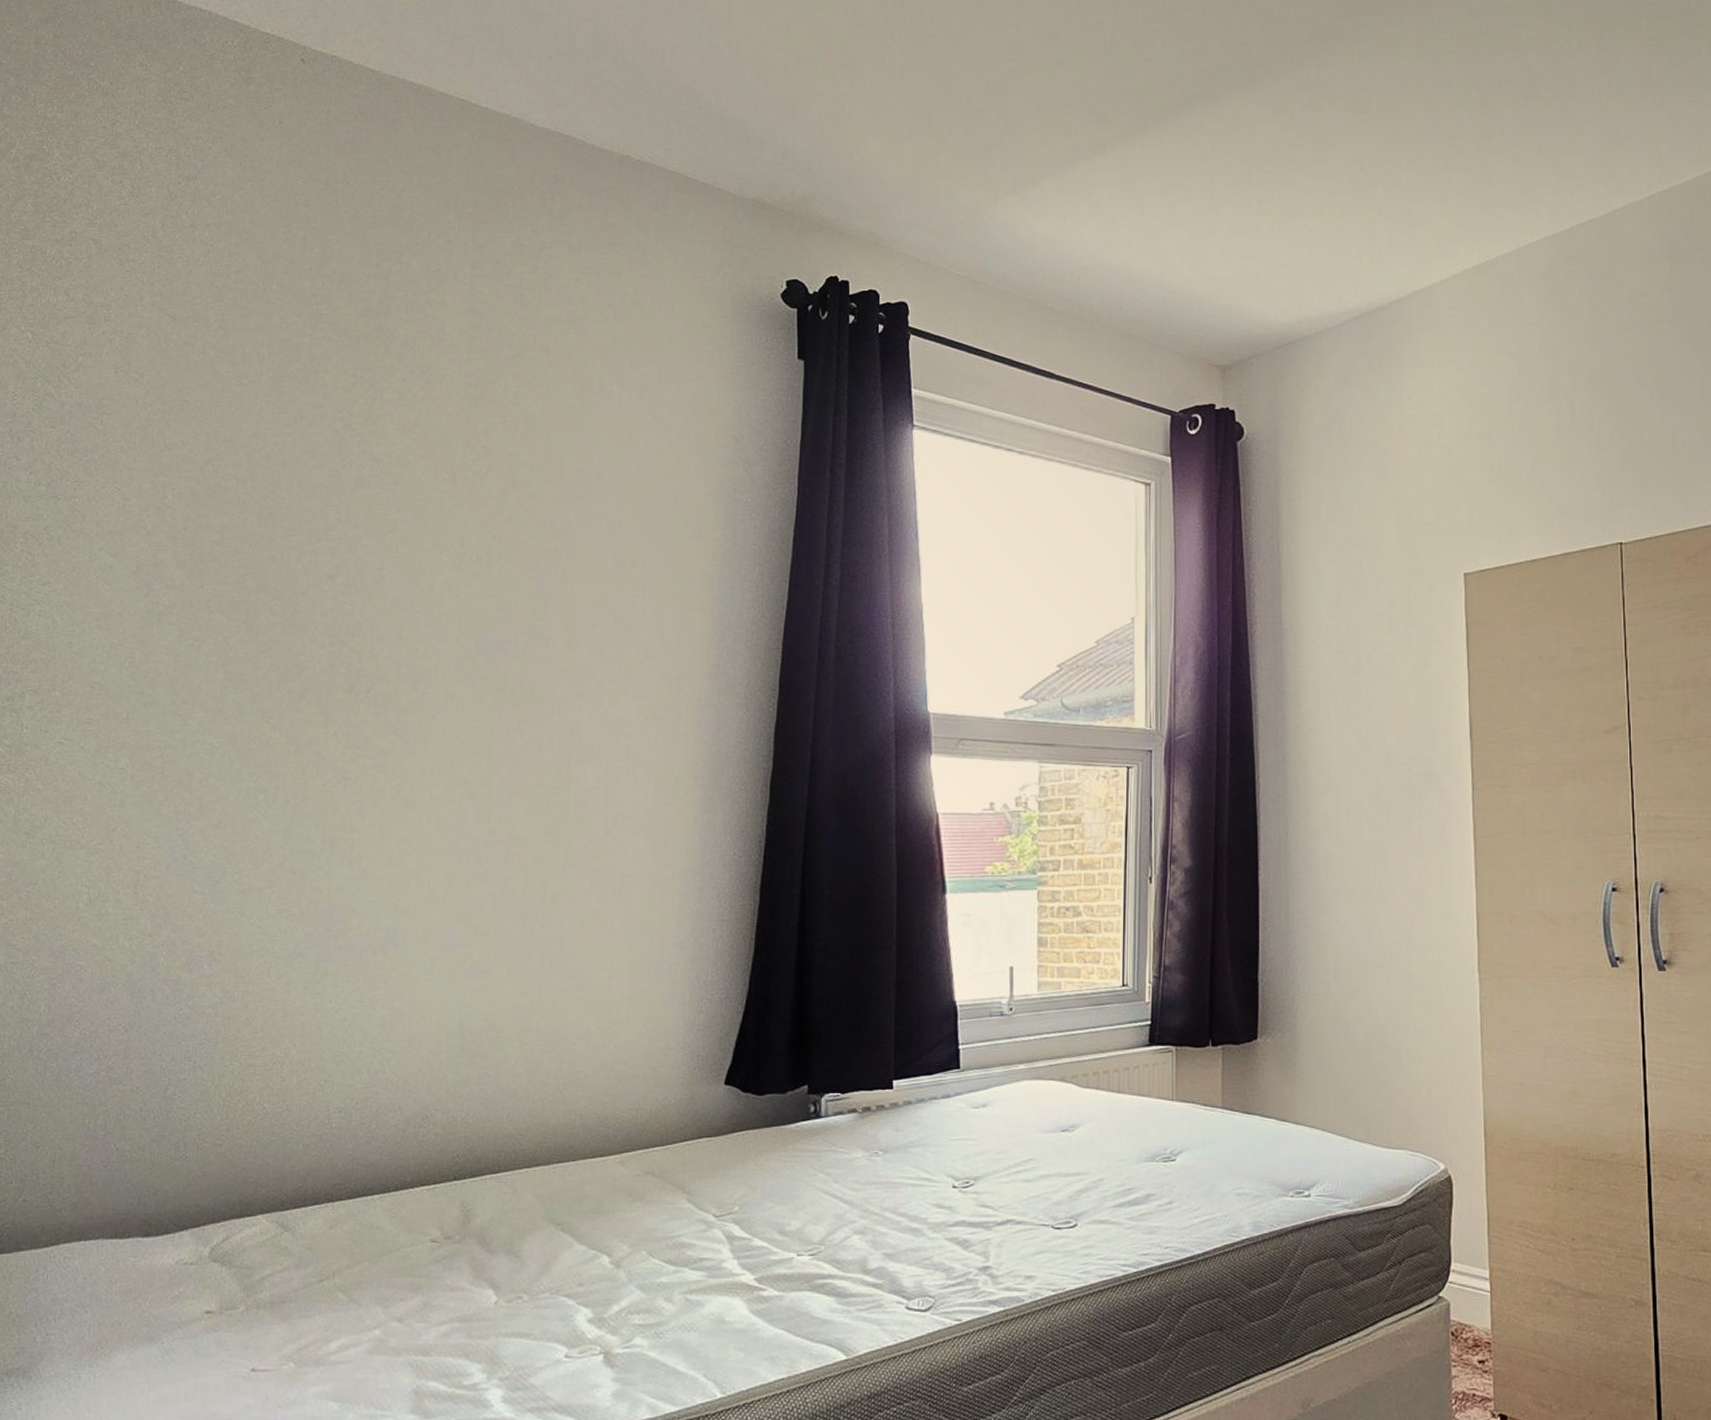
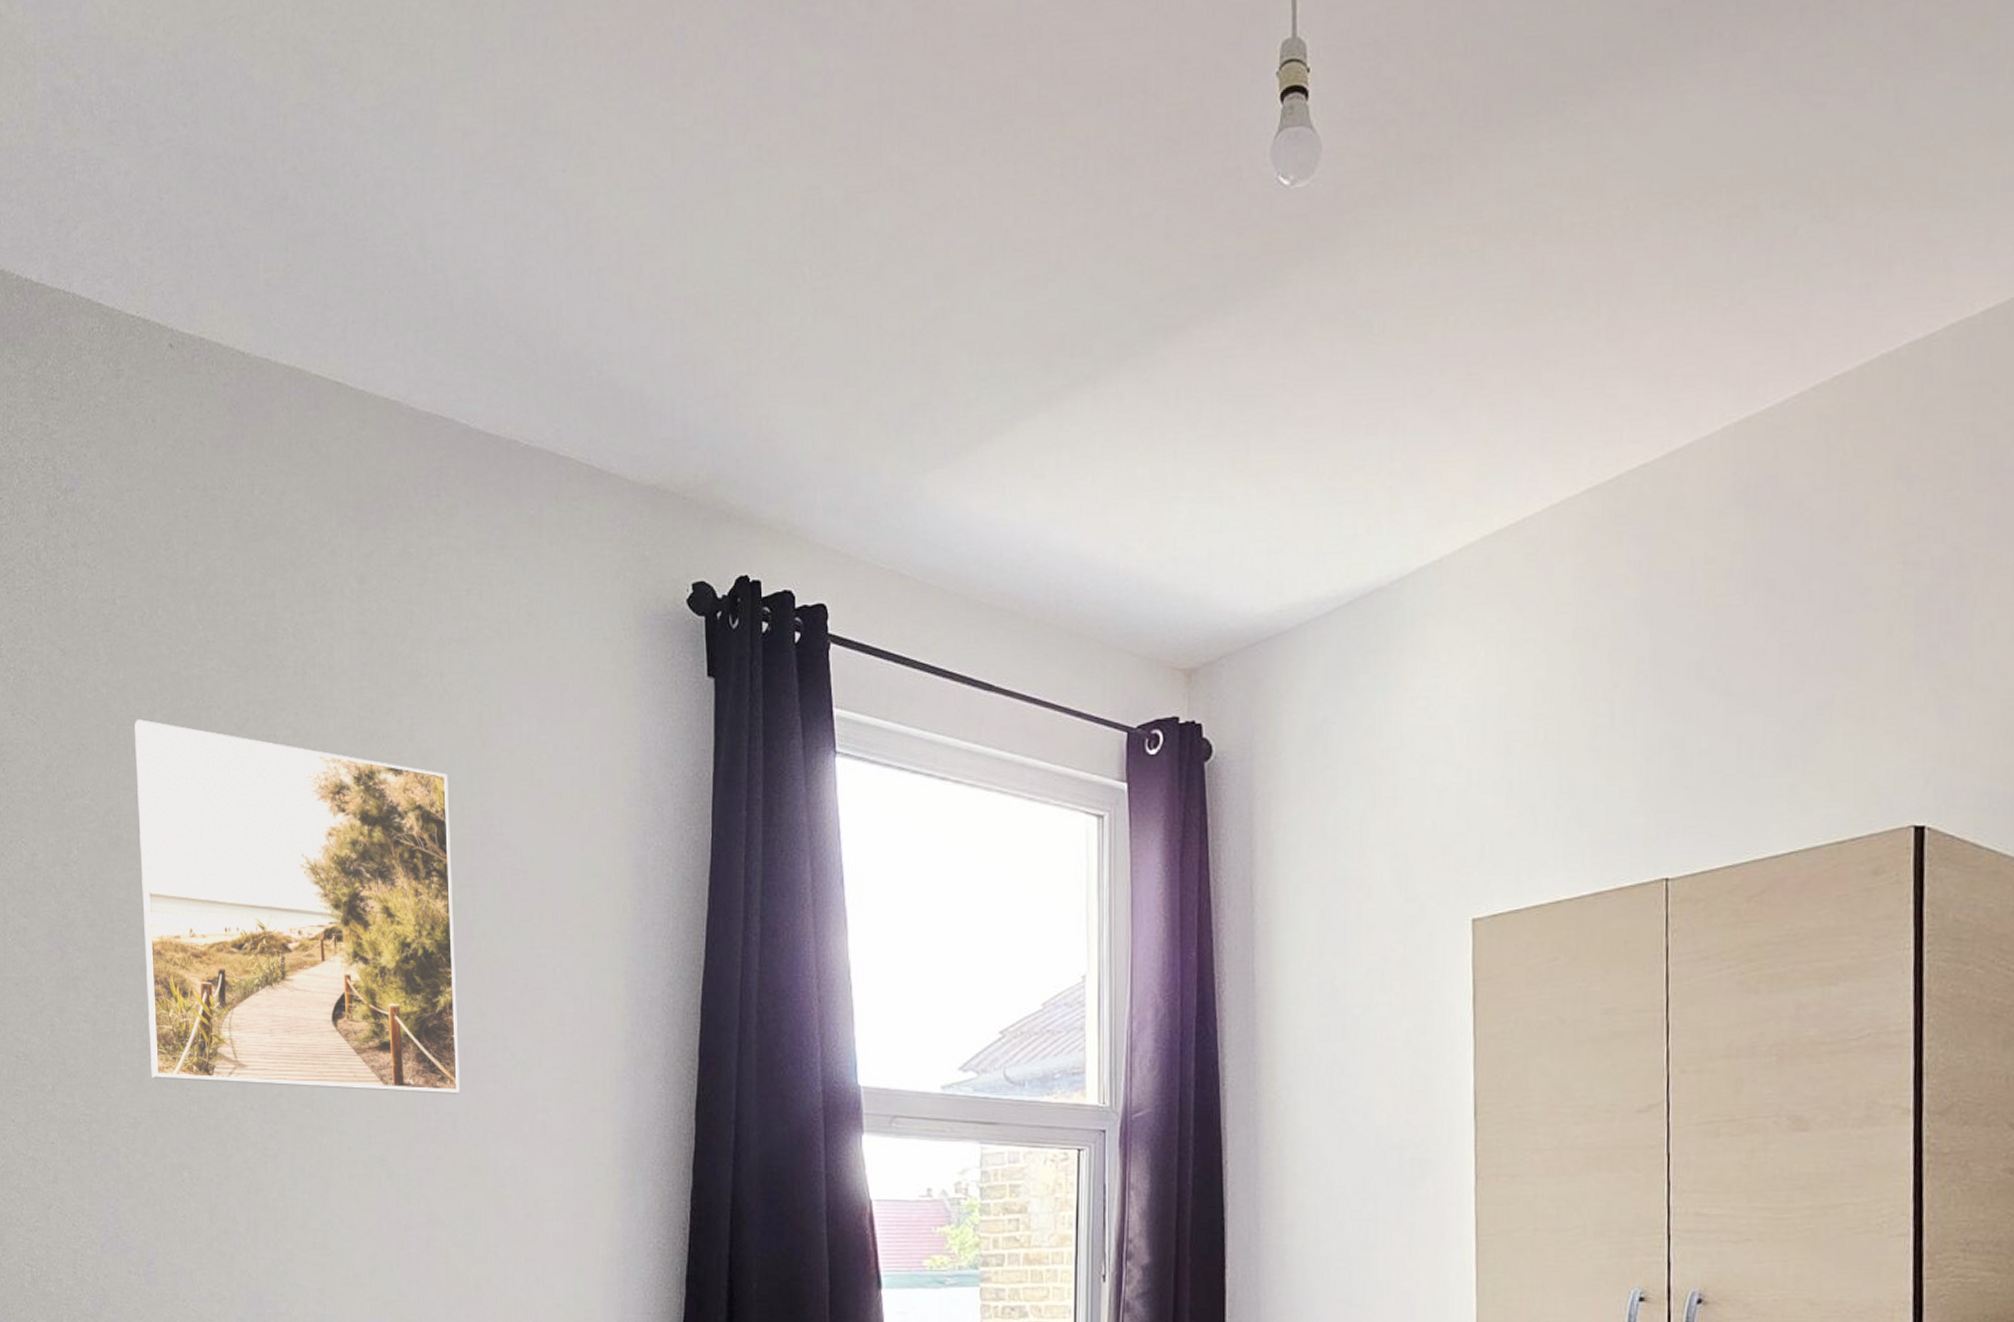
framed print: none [232,380,549,721] -> present [135,719,459,1094]

